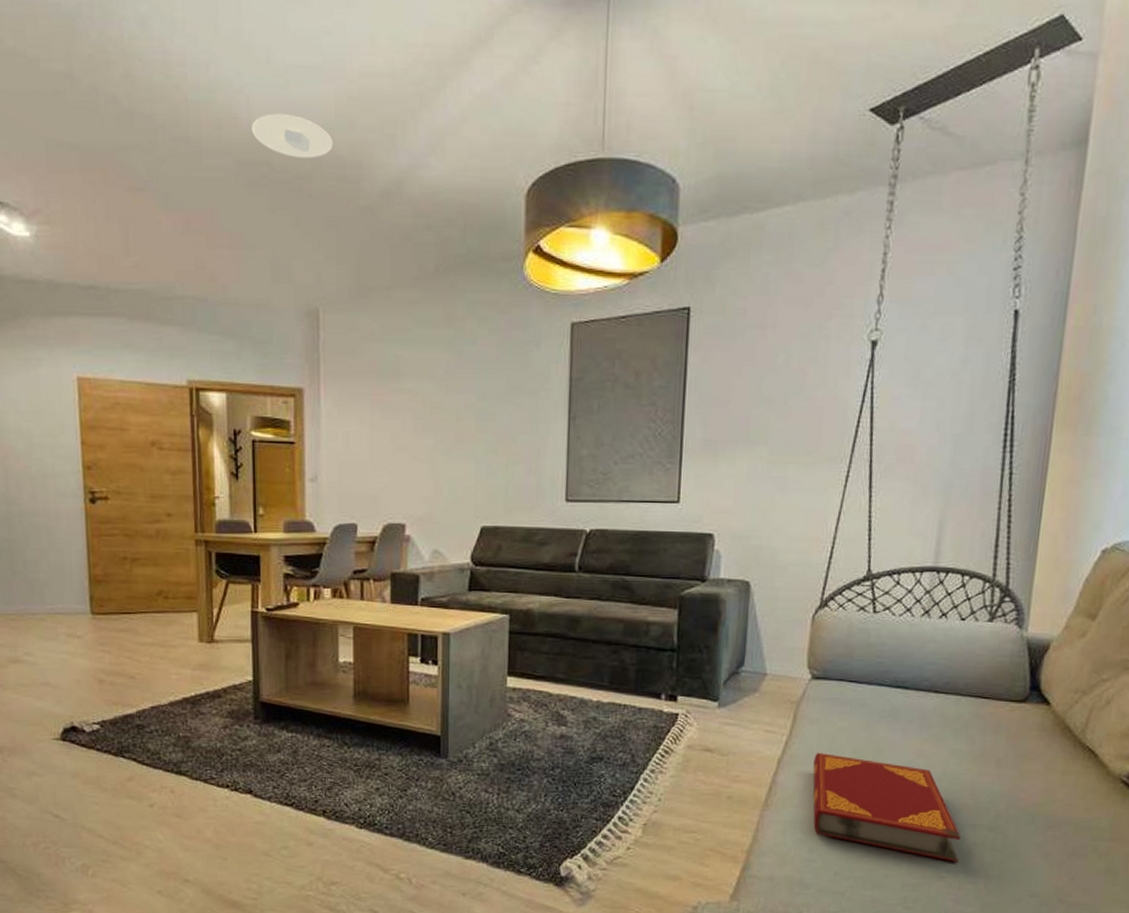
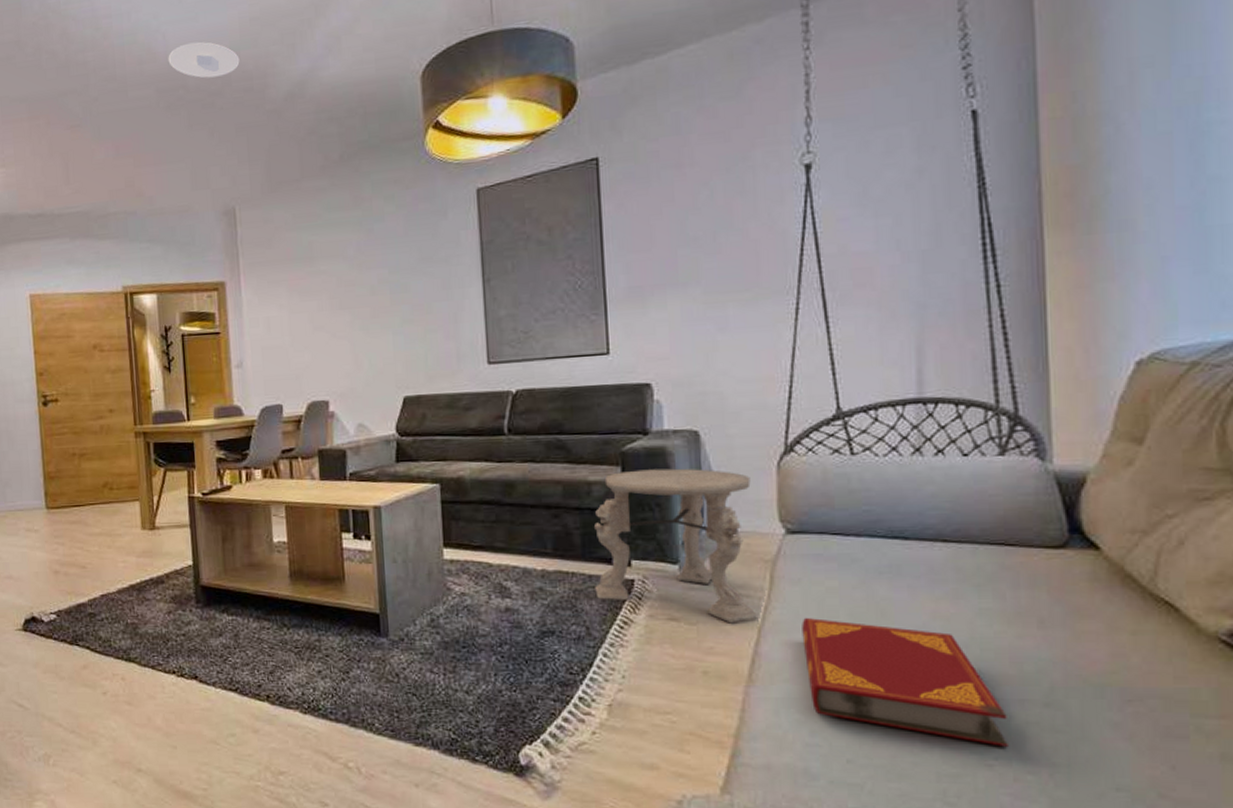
side table: none [643,614,788,756] -> present [595,468,759,623]

